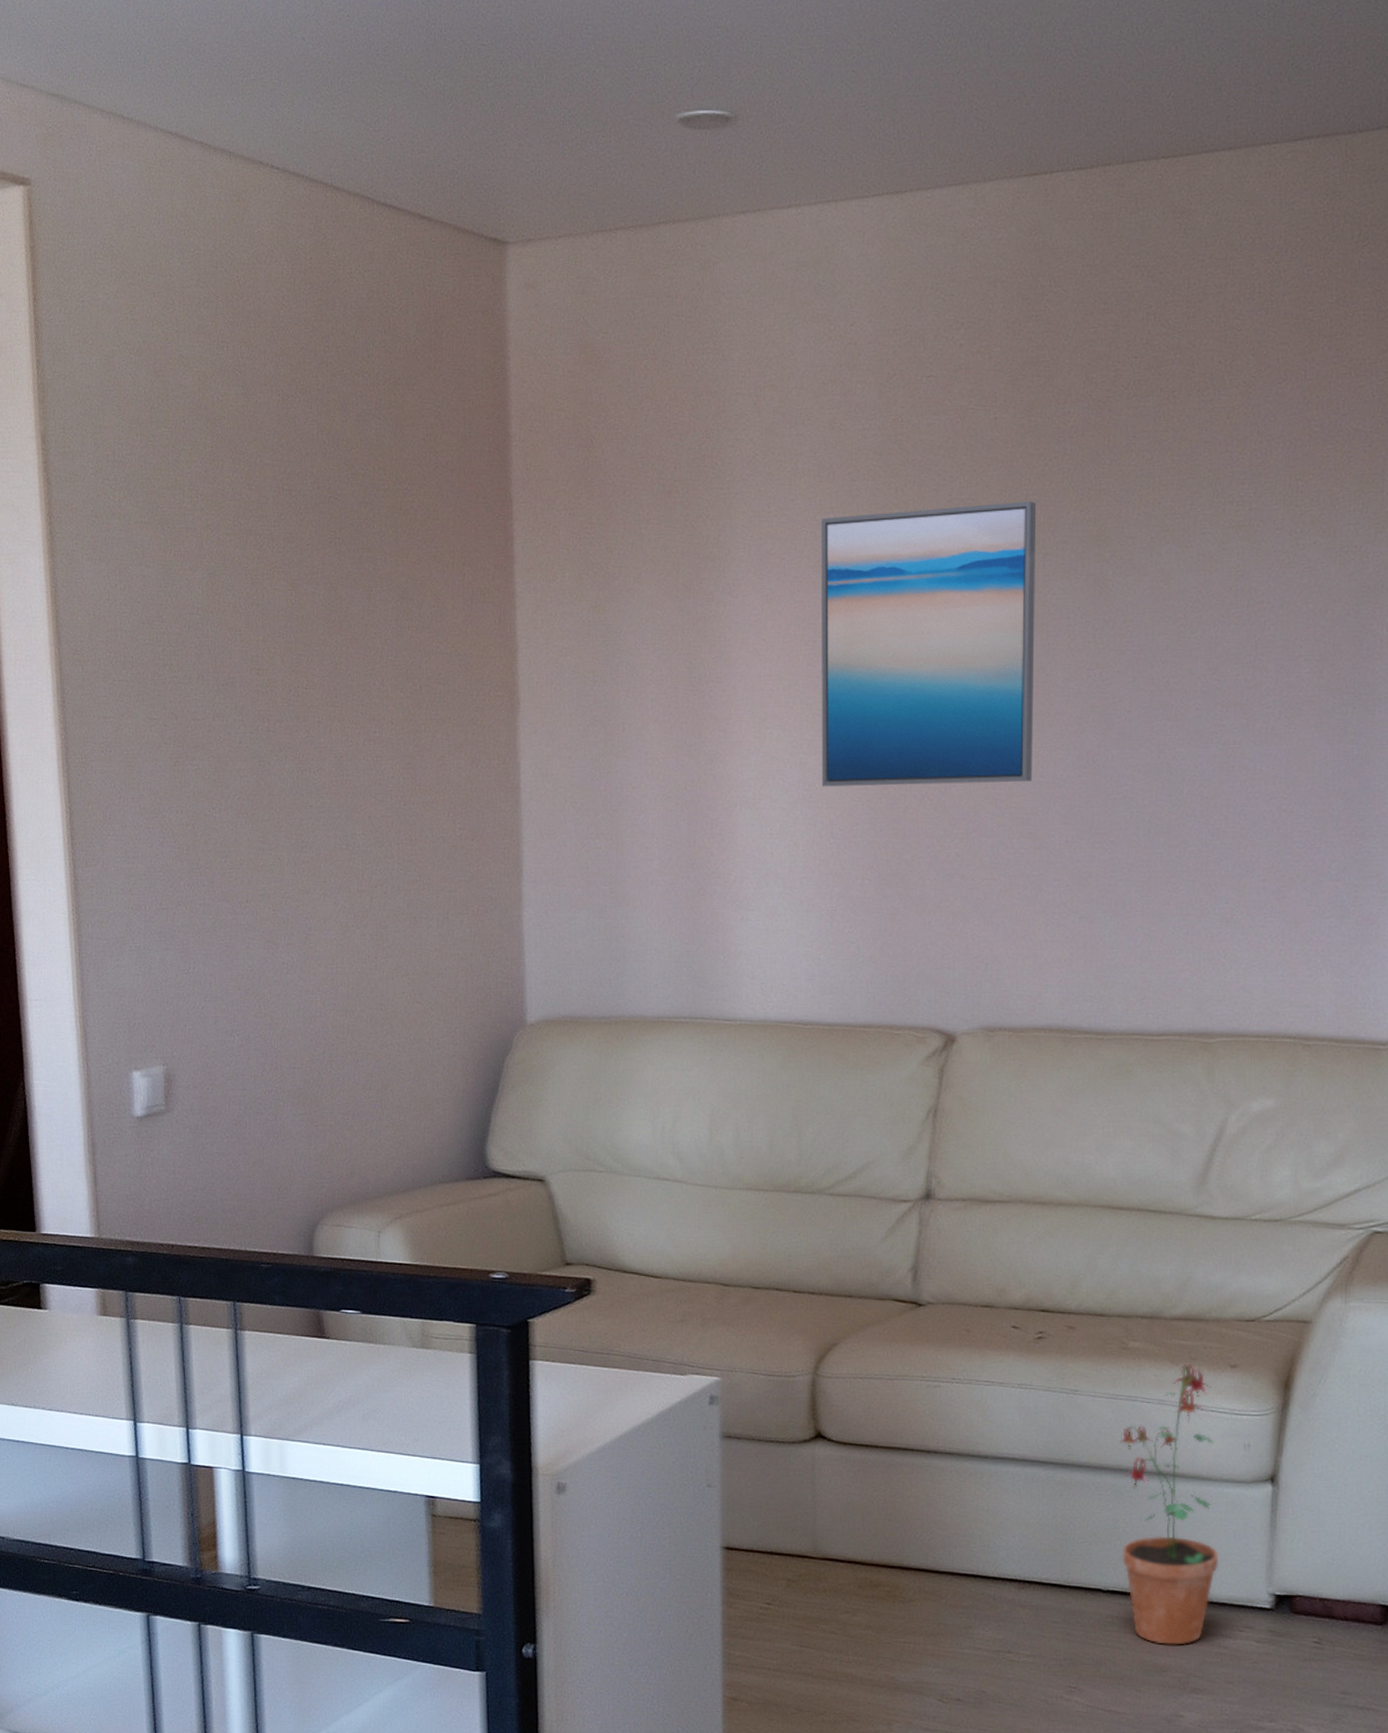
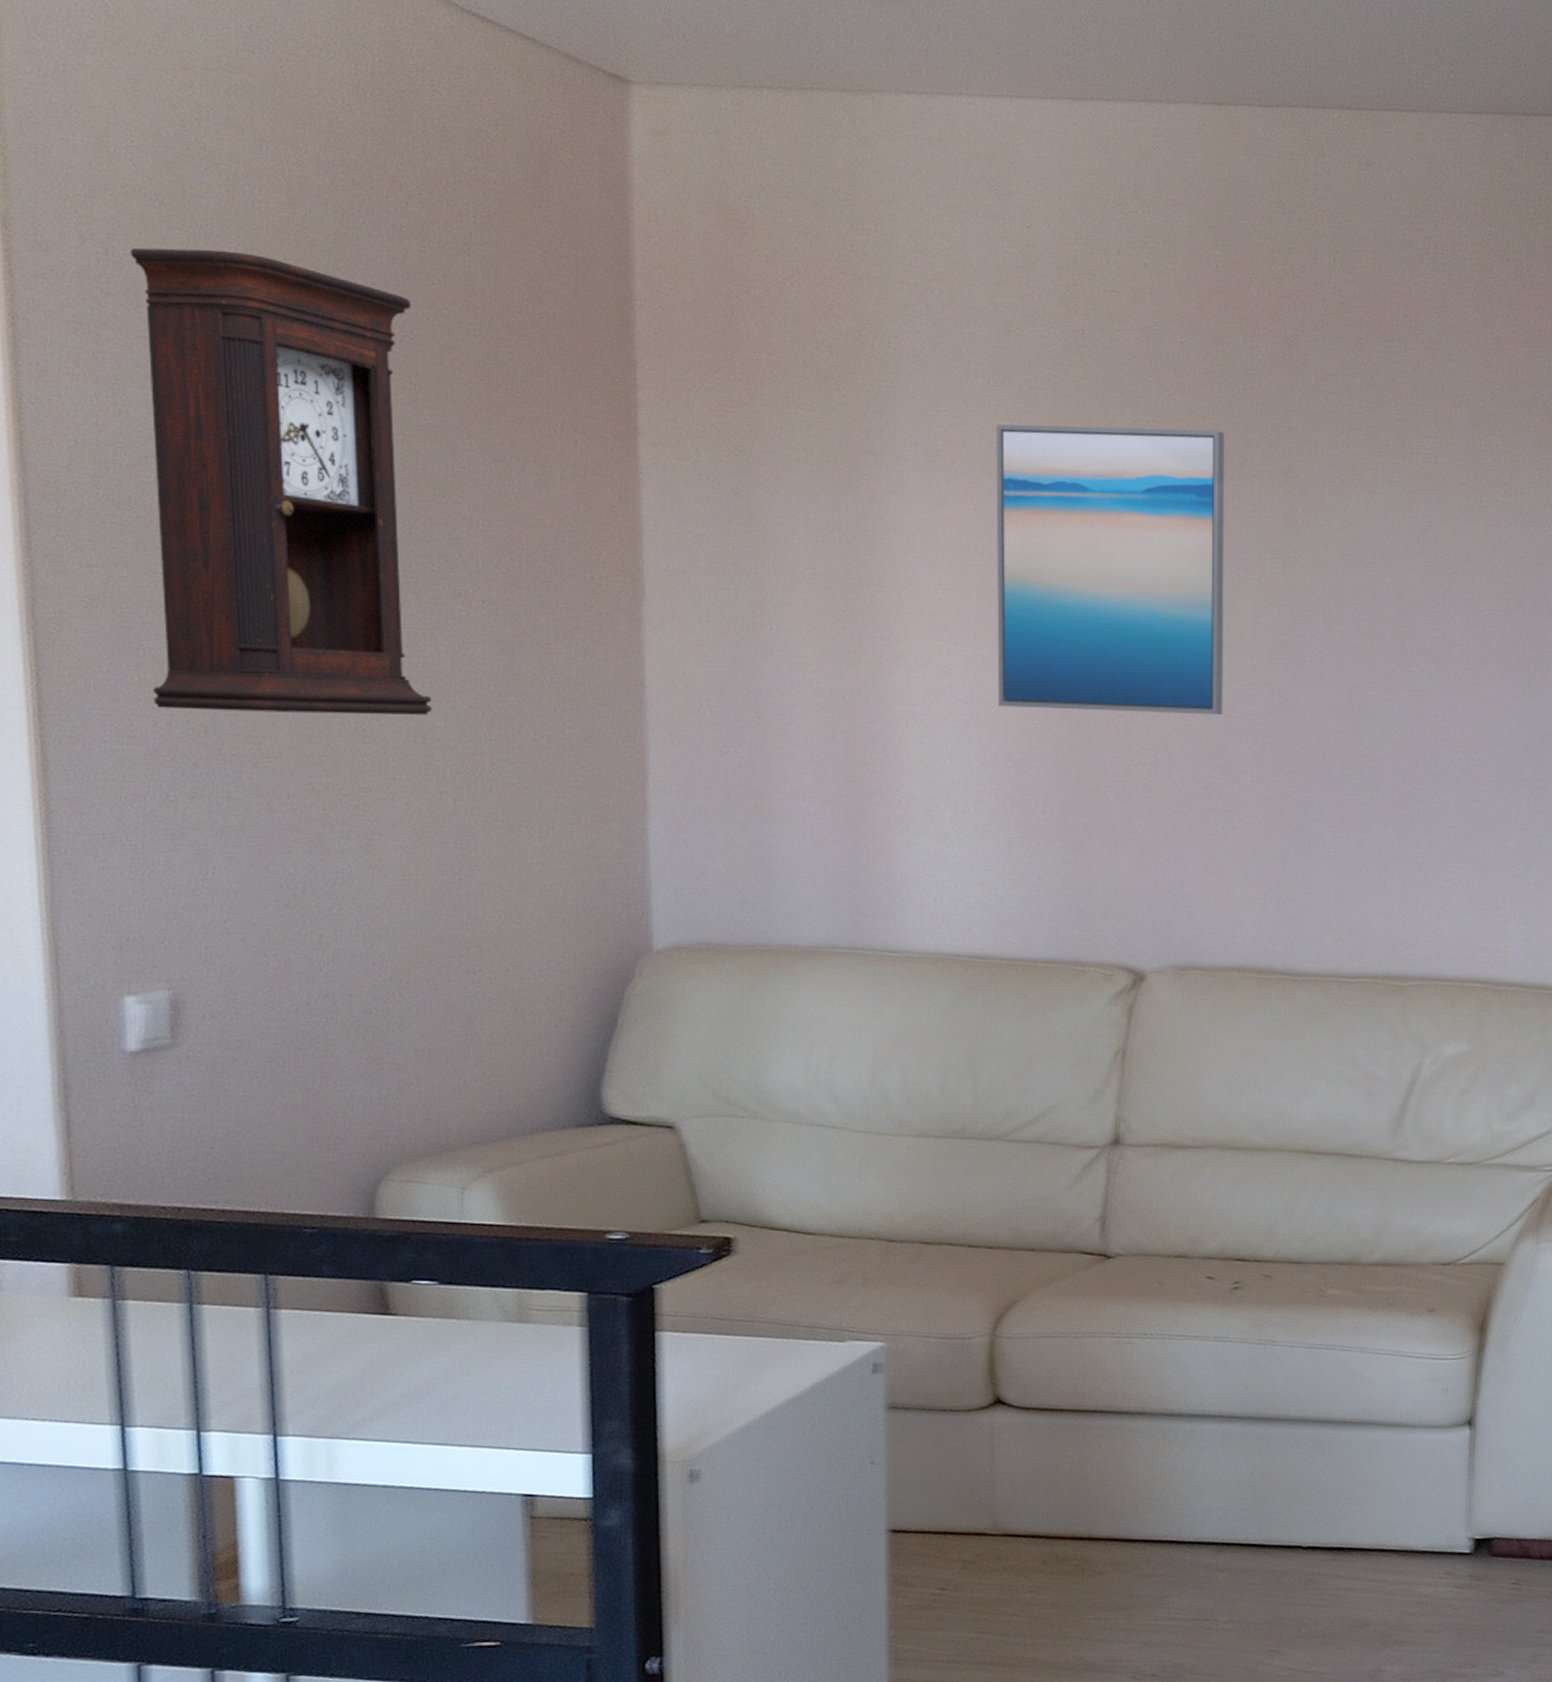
pendulum clock: none [131,441,354,832] -> present [131,247,432,715]
potted plant: present [1120,1364,1219,1645] -> none [1319,1310,1419,1599]

